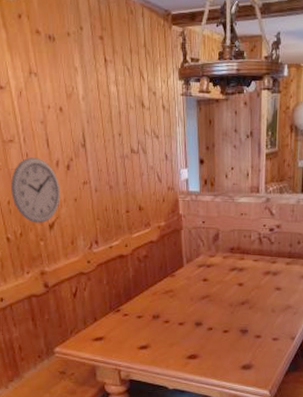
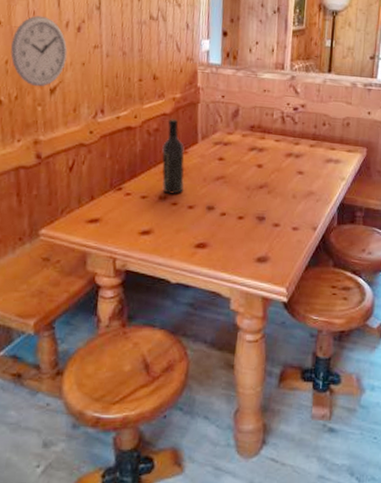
wine bottle: none [152,246,173,313] -> present [162,119,184,194]

